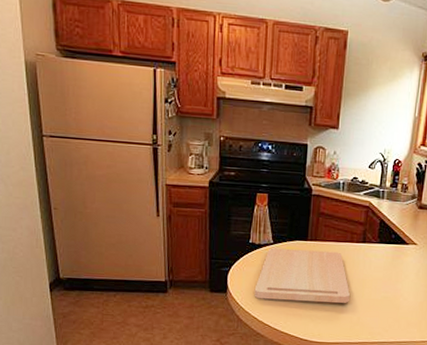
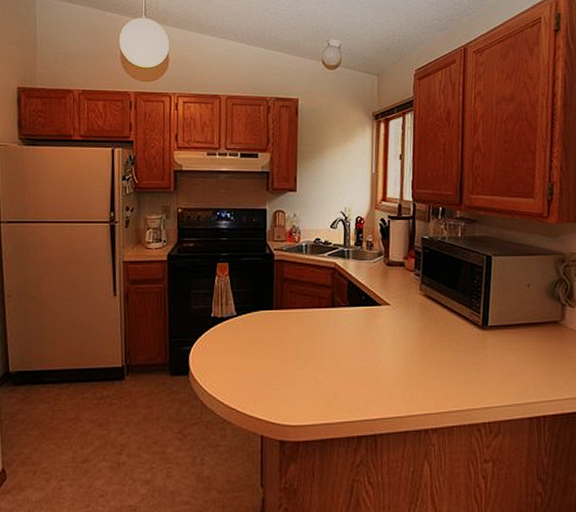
cutting board: present [254,248,350,304] -> none [218,319,323,379]

